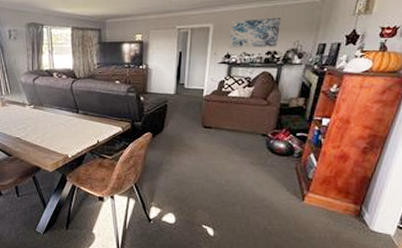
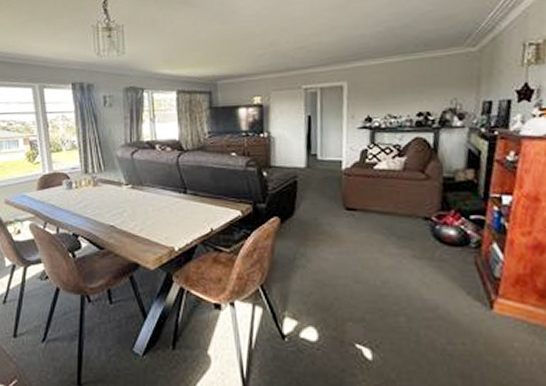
wall art: present [229,18,282,48] -> none [368,72,432,110]

